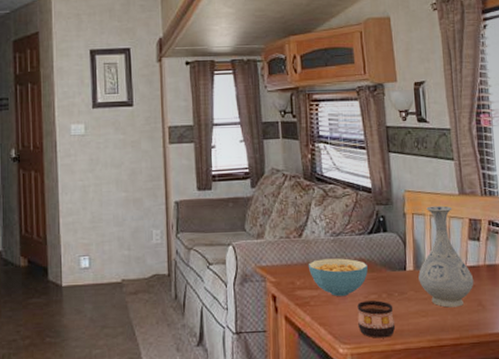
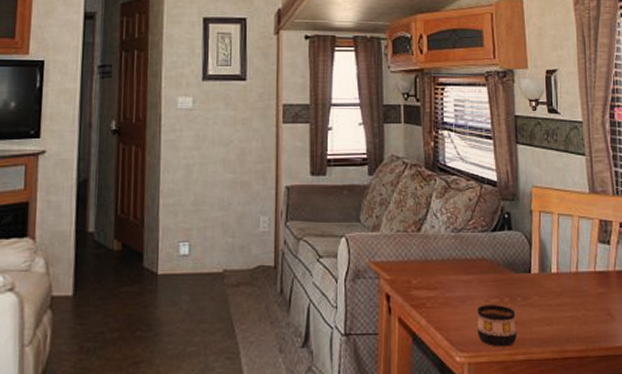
cereal bowl: present [308,258,368,297] -> none [426,257,490,299]
vase: present [418,205,474,308] -> none [544,204,603,316]

